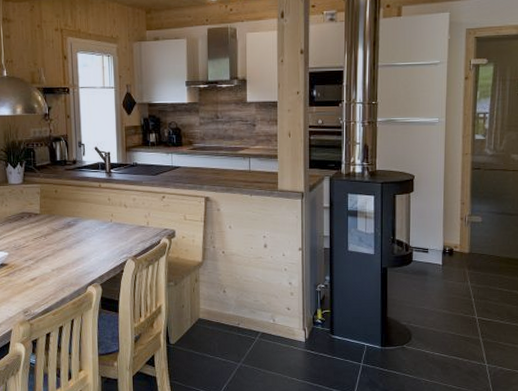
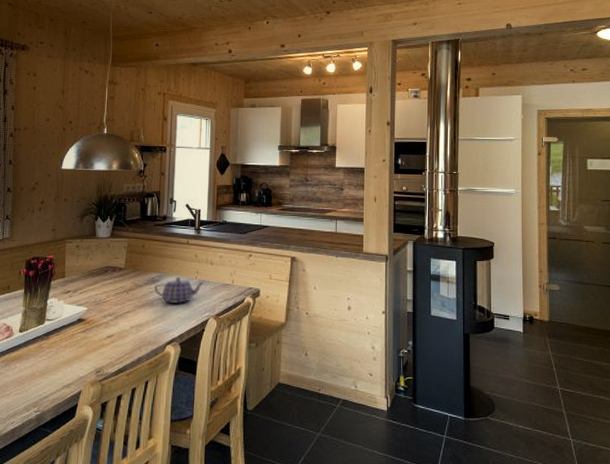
teapot: none [71,221,120,247] -> present [154,277,204,304]

